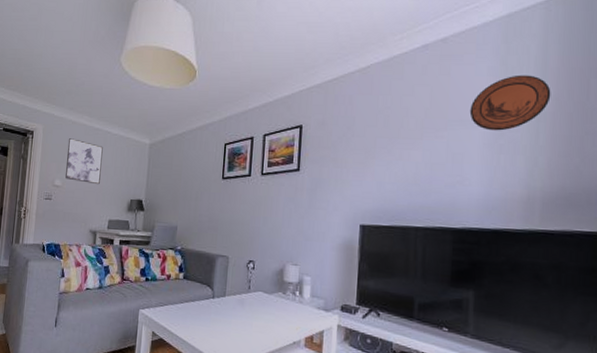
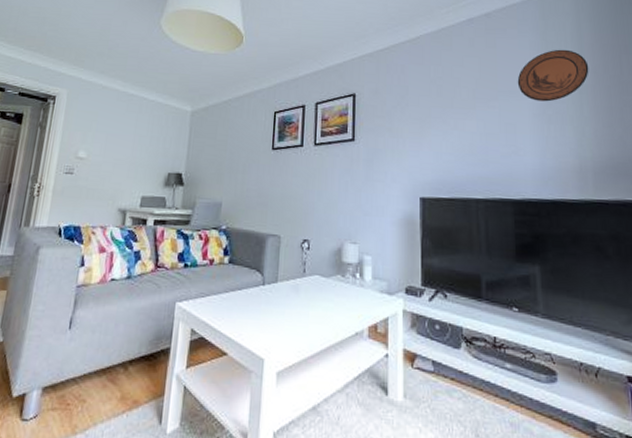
wall art: present [65,138,103,185] -> none [91,105,138,157]

